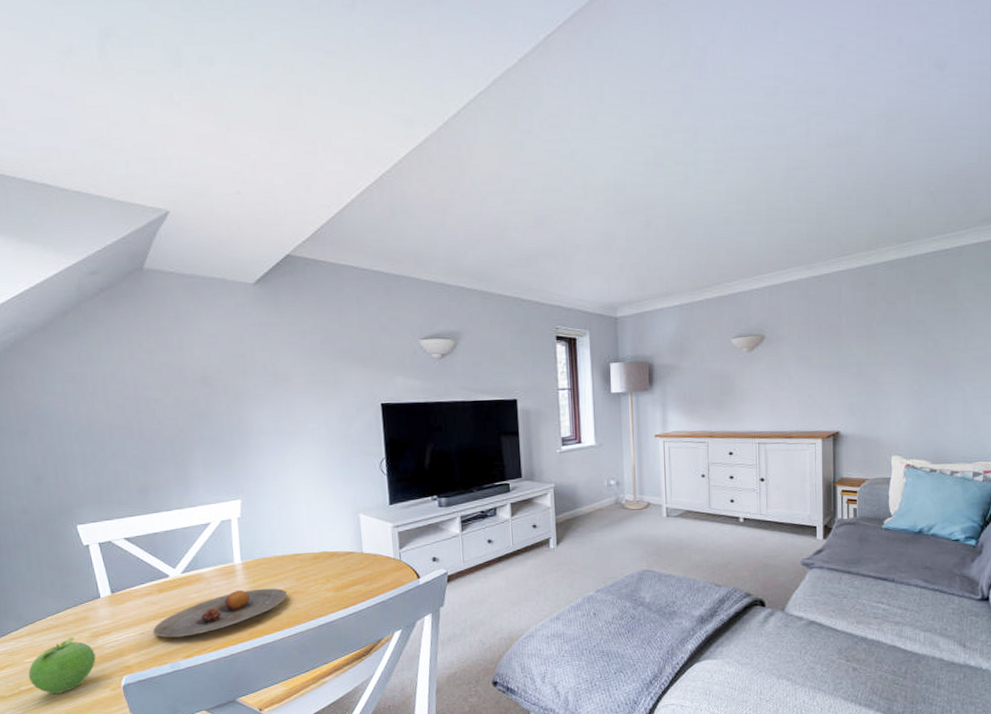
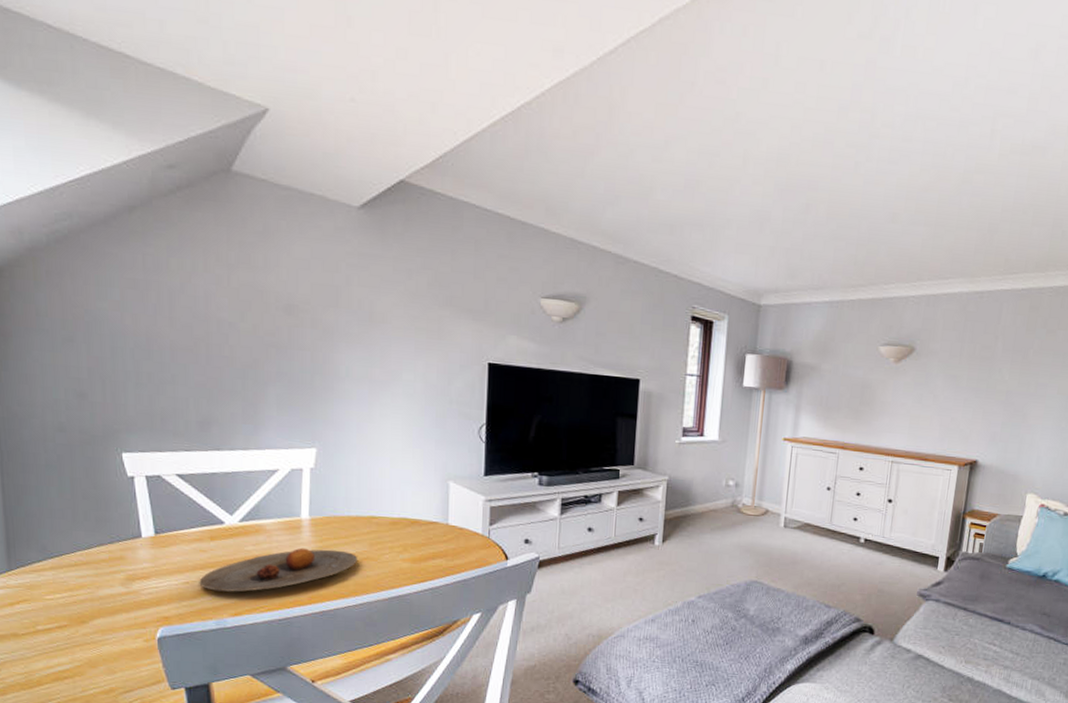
fruit: present [28,636,96,695] -> none [47,576,129,639]

